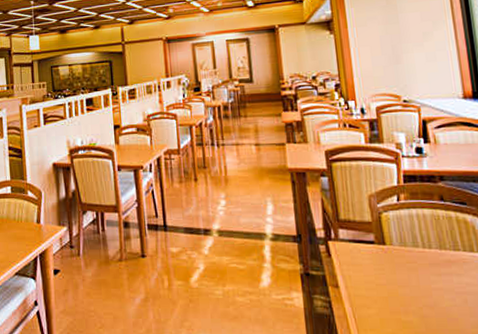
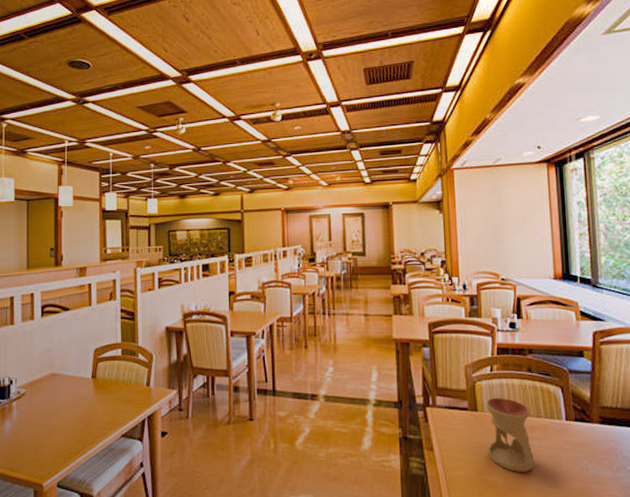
oil burner: none [394,230,454,311] -> present [486,398,534,472]

